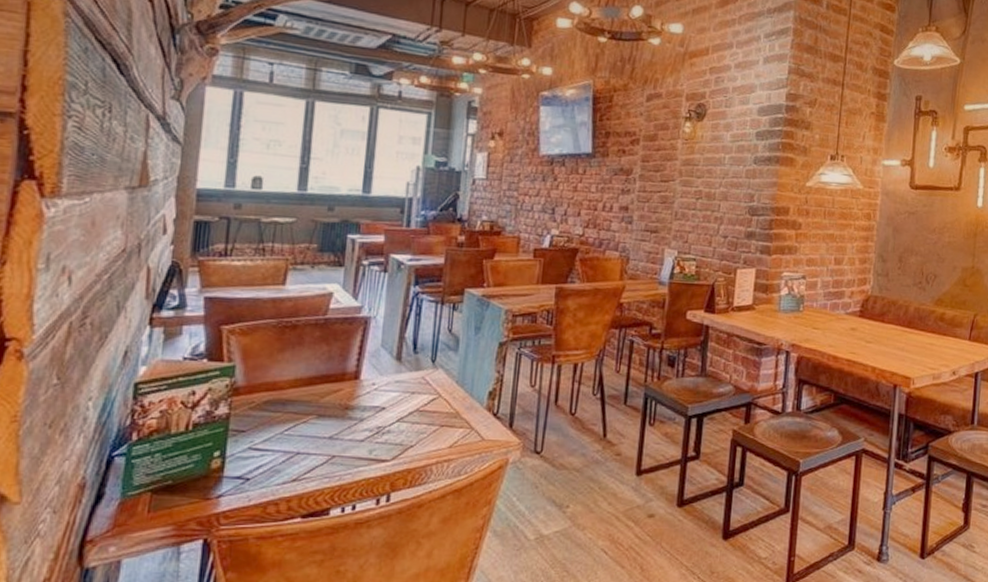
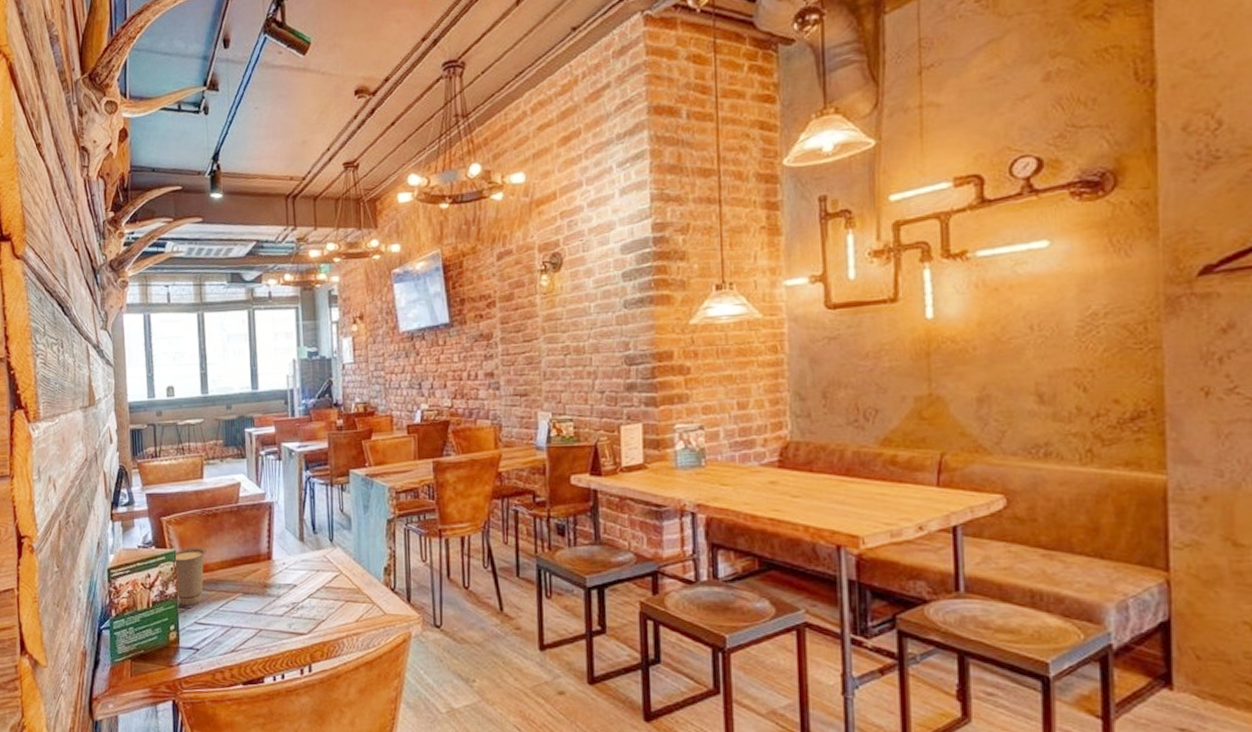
cup: none [229,362,277,429] -> present [173,547,206,606]

